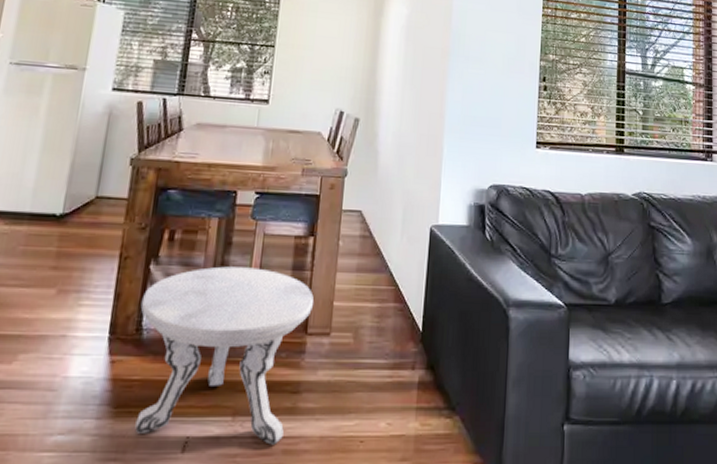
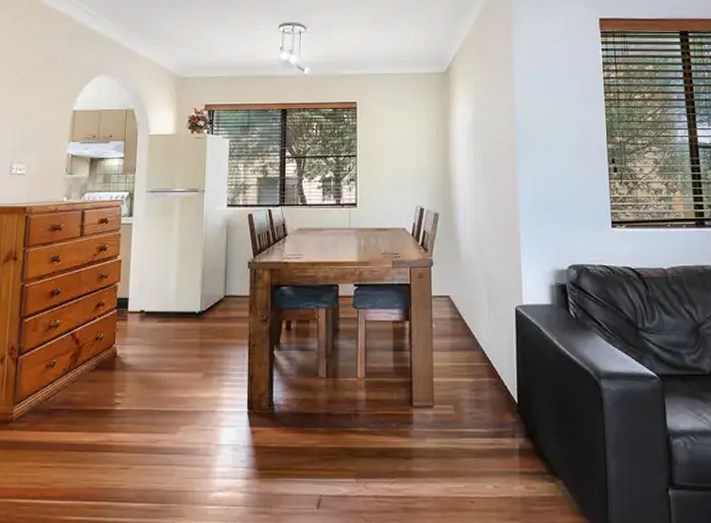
side table: present [135,266,314,445] -> none [270,350,415,503]

